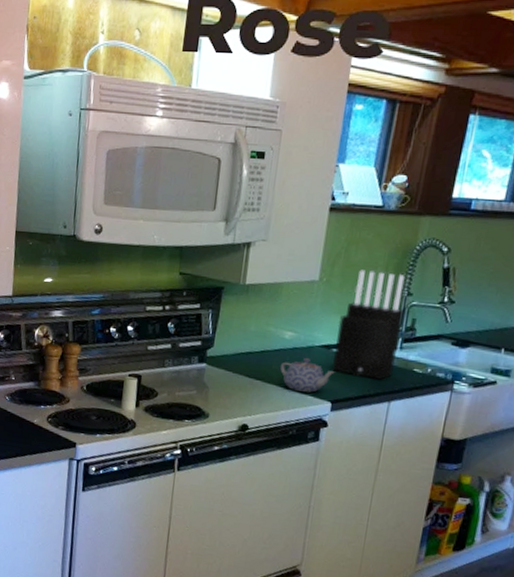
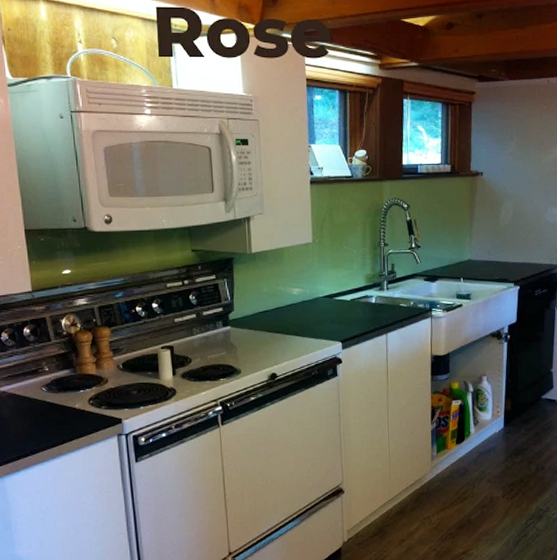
teapot: present [279,358,335,393] -> none [294,308,340,337]
knife block: present [332,270,405,381] -> none [334,229,386,318]

